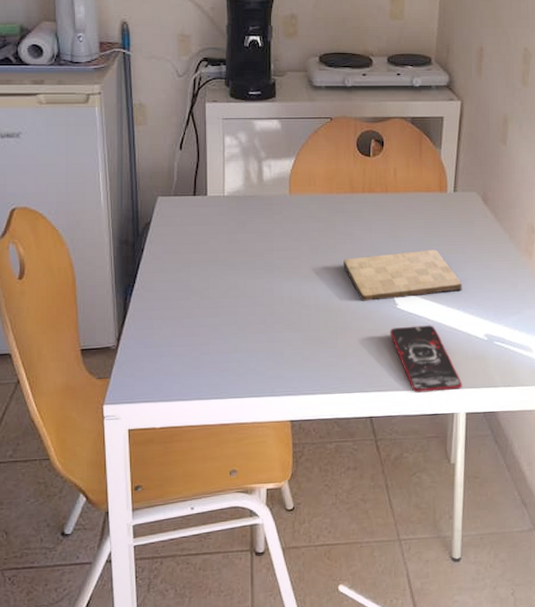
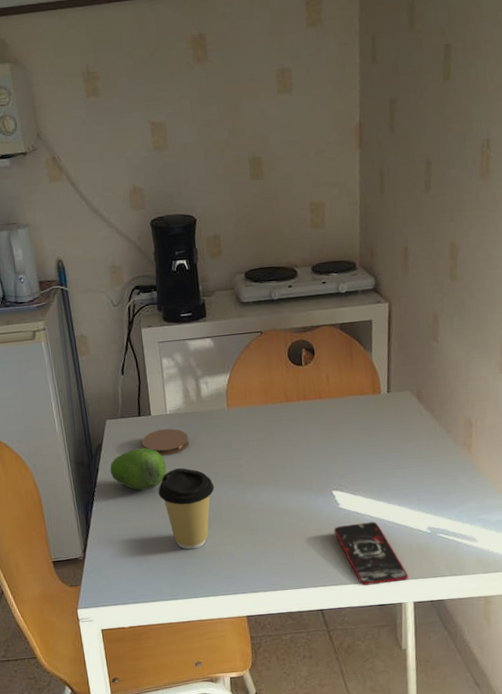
fruit: none [156,229,218,276] -> present [110,447,167,491]
coaster: none [194,211,245,240] -> present [141,428,189,456]
coffee cup: none [207,255,268,344] -> present [158,468,214,550]
cutting board: present [343,249,462,301] -> none [284,450,402,503]

